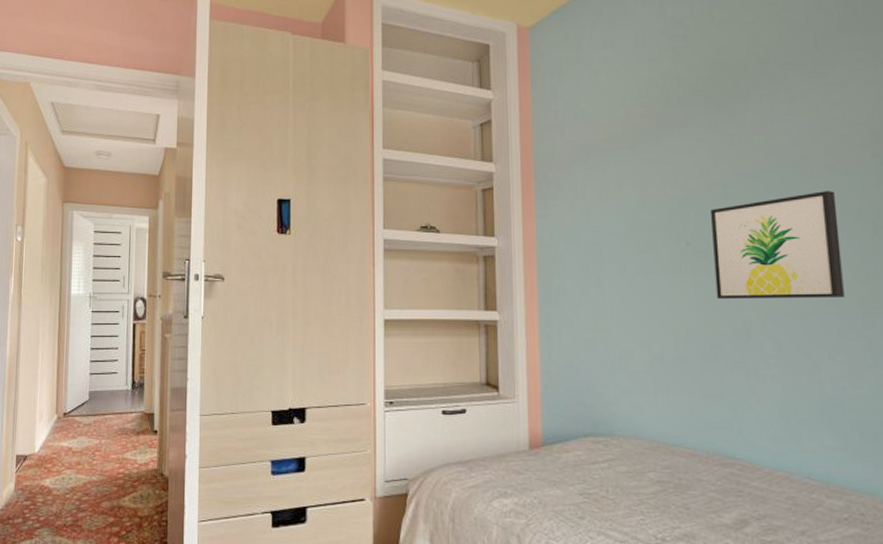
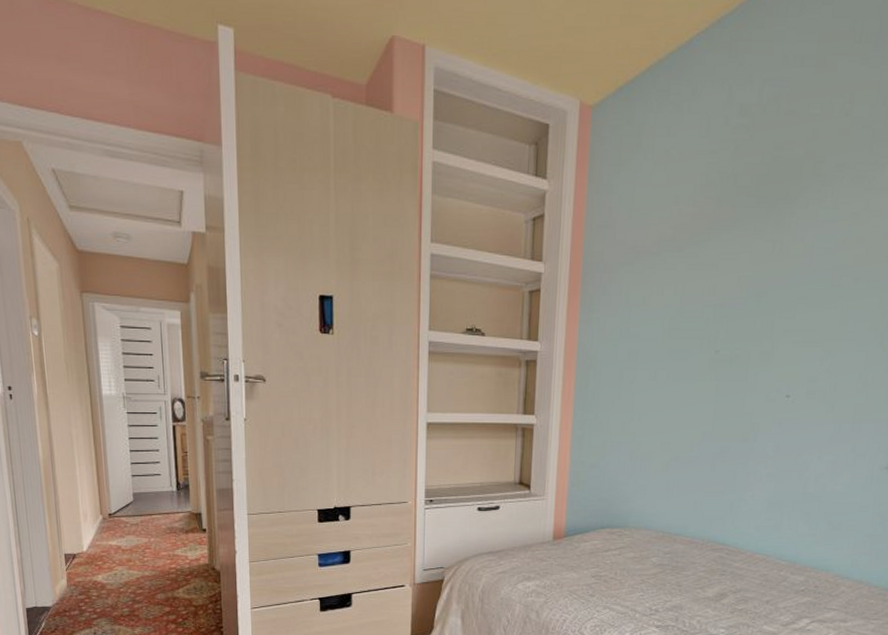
wall art: present [711,190,845,300] -> none [733,301,855,406]

